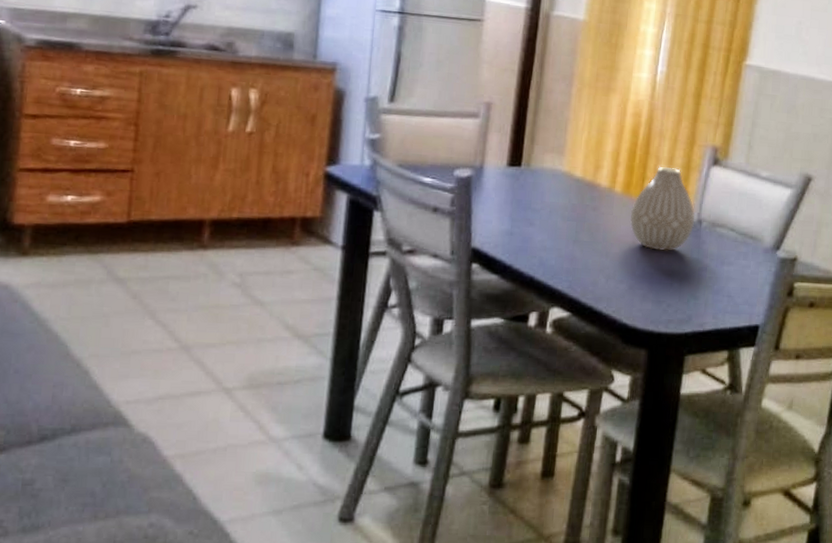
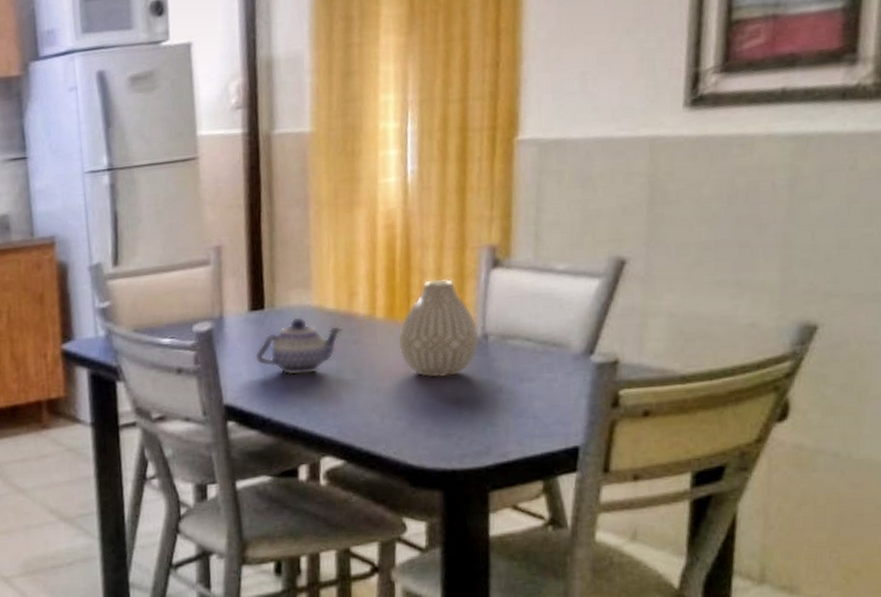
teapot: none [505,178,586,232] -> present [254,316,343,376]

